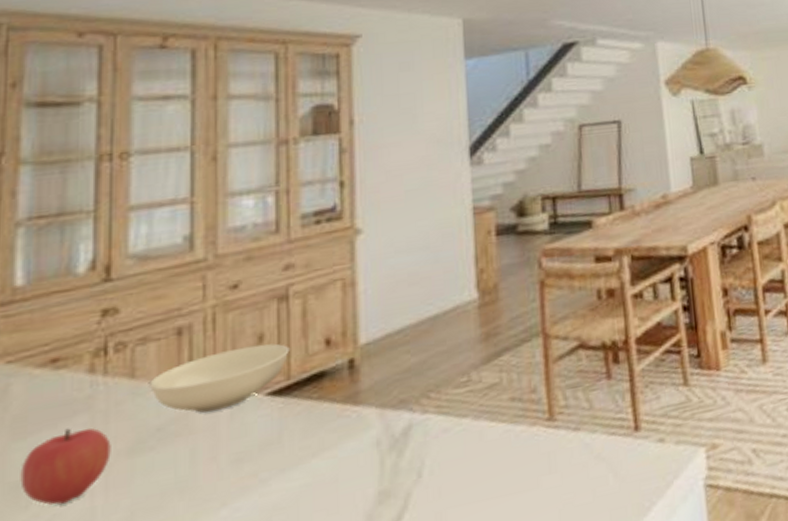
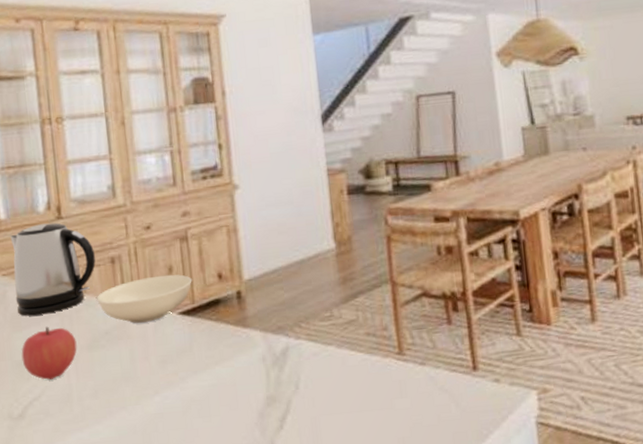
kettle: none [23,286,154,418] -> present [10,222,96,316]

